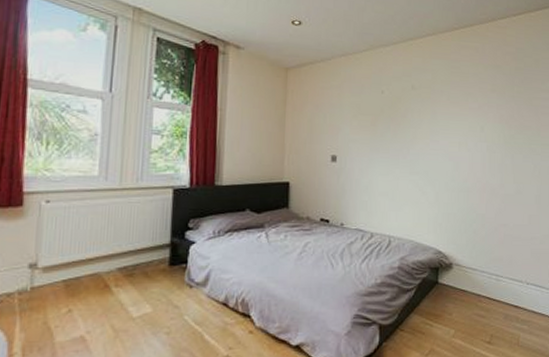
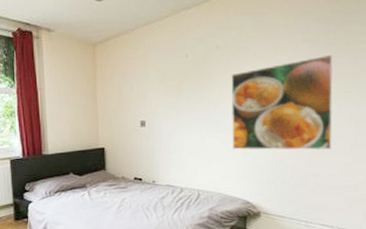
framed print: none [425,106,519,200] -> present [231,54,333,151]

